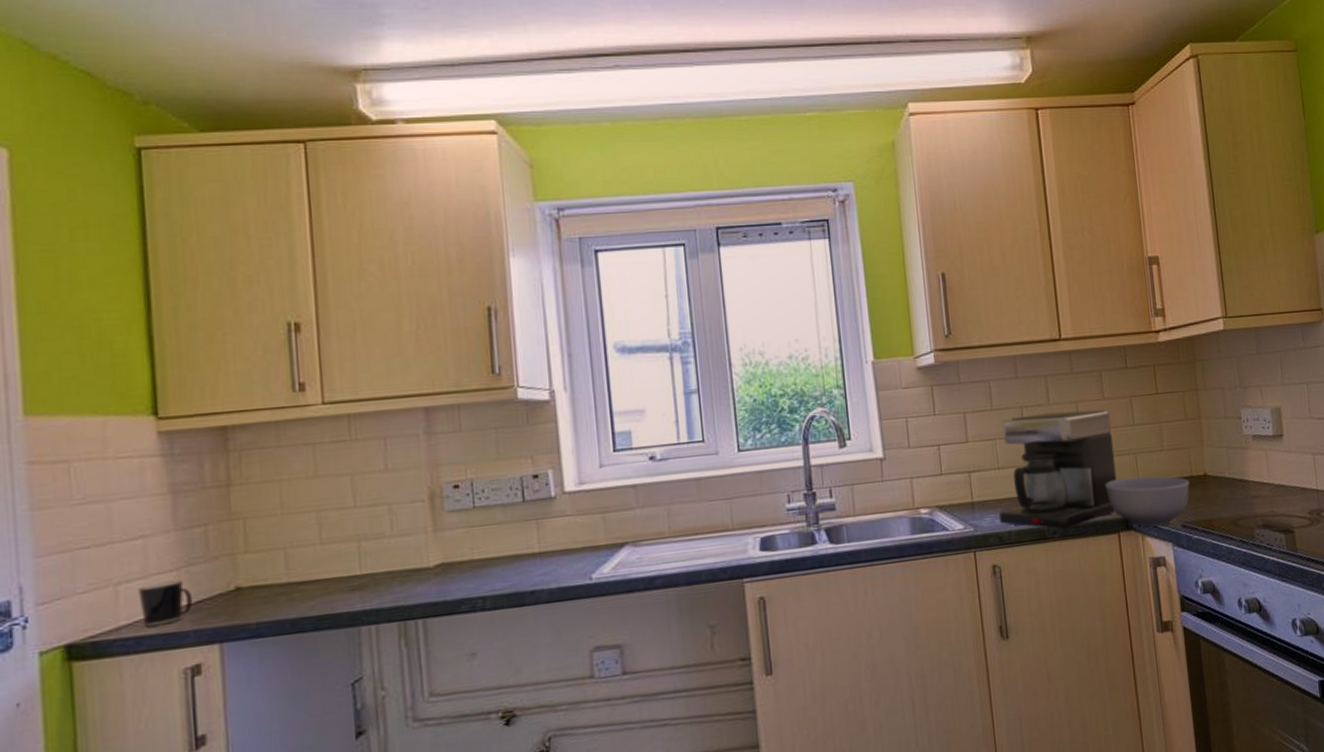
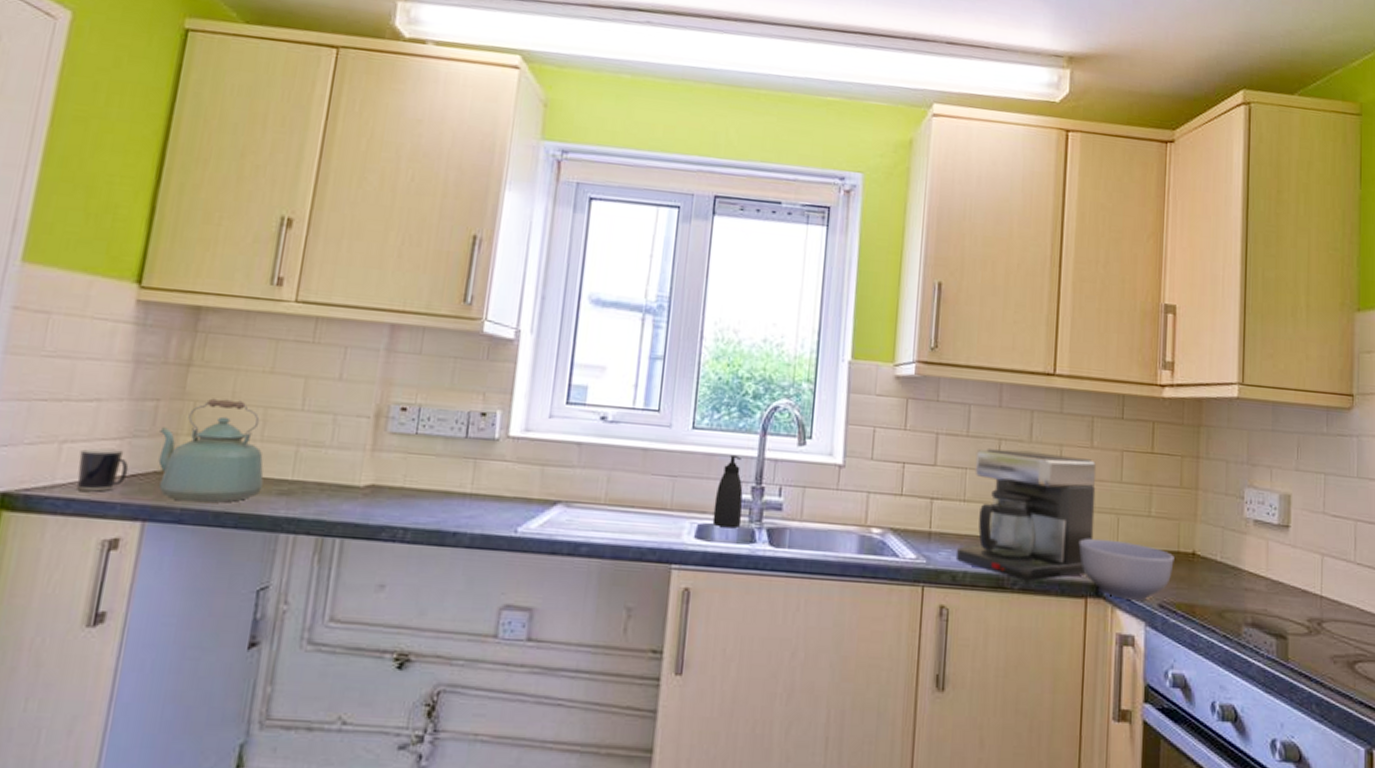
kettle: none [215,509,335,617] -> present [158,398,264,503]
soap dispenser: none [771,468,801,536] -> present [712,456,743,528]

